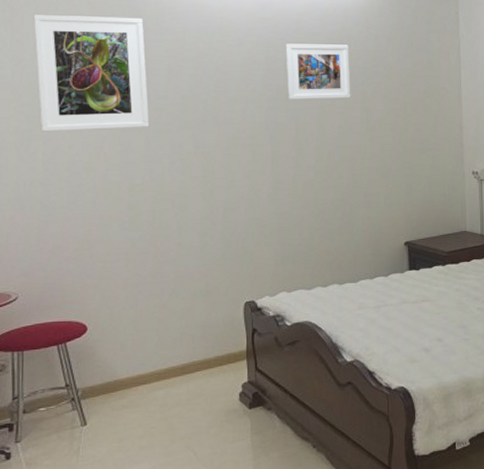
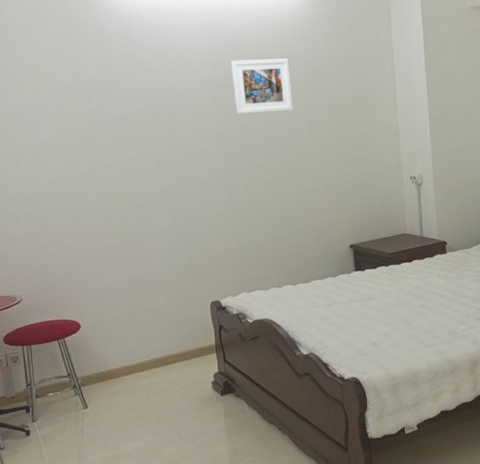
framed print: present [33,15,150,132] -> none [9,43,117,153]

